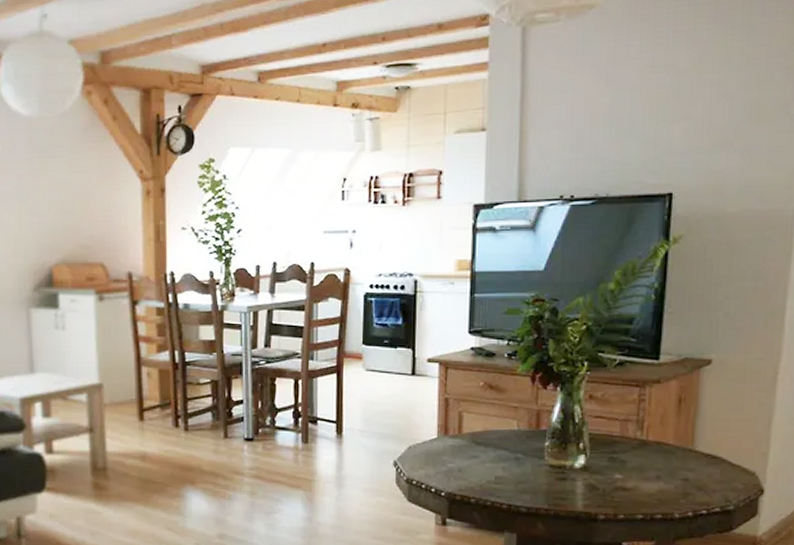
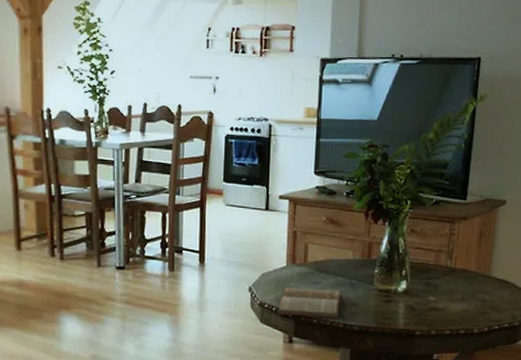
book: none [427,462,504,499] -> present [277,288,341,319]

